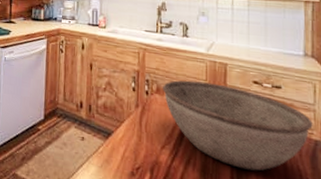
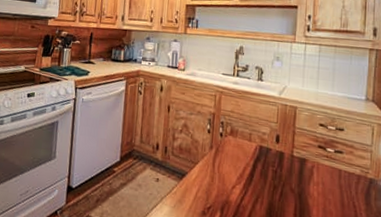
bowl: present [163,80,313,171] -> none [236,122,369,208]

